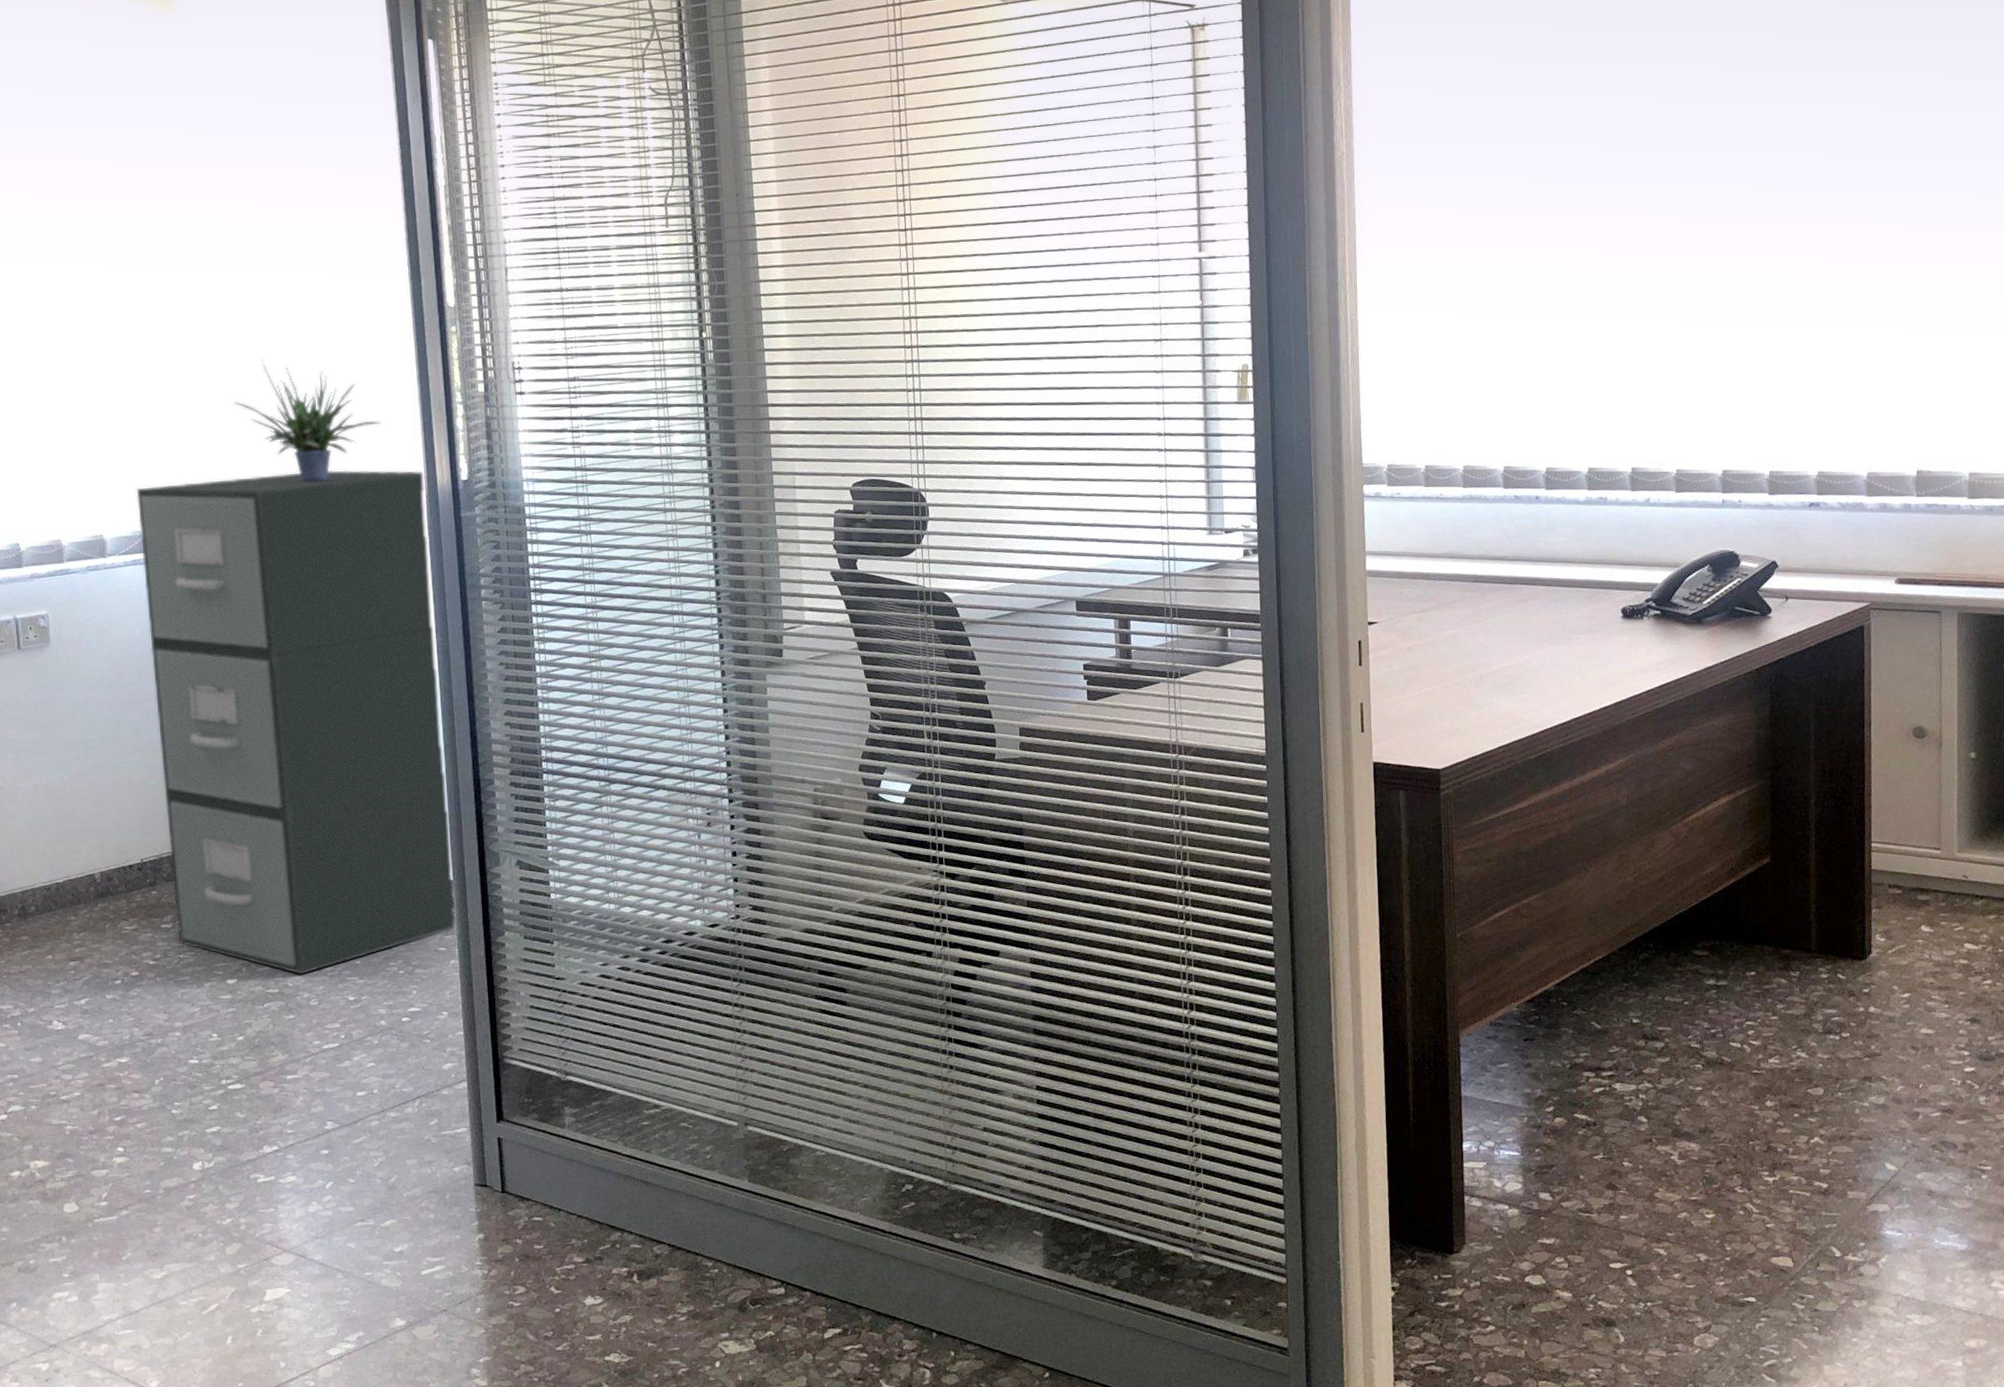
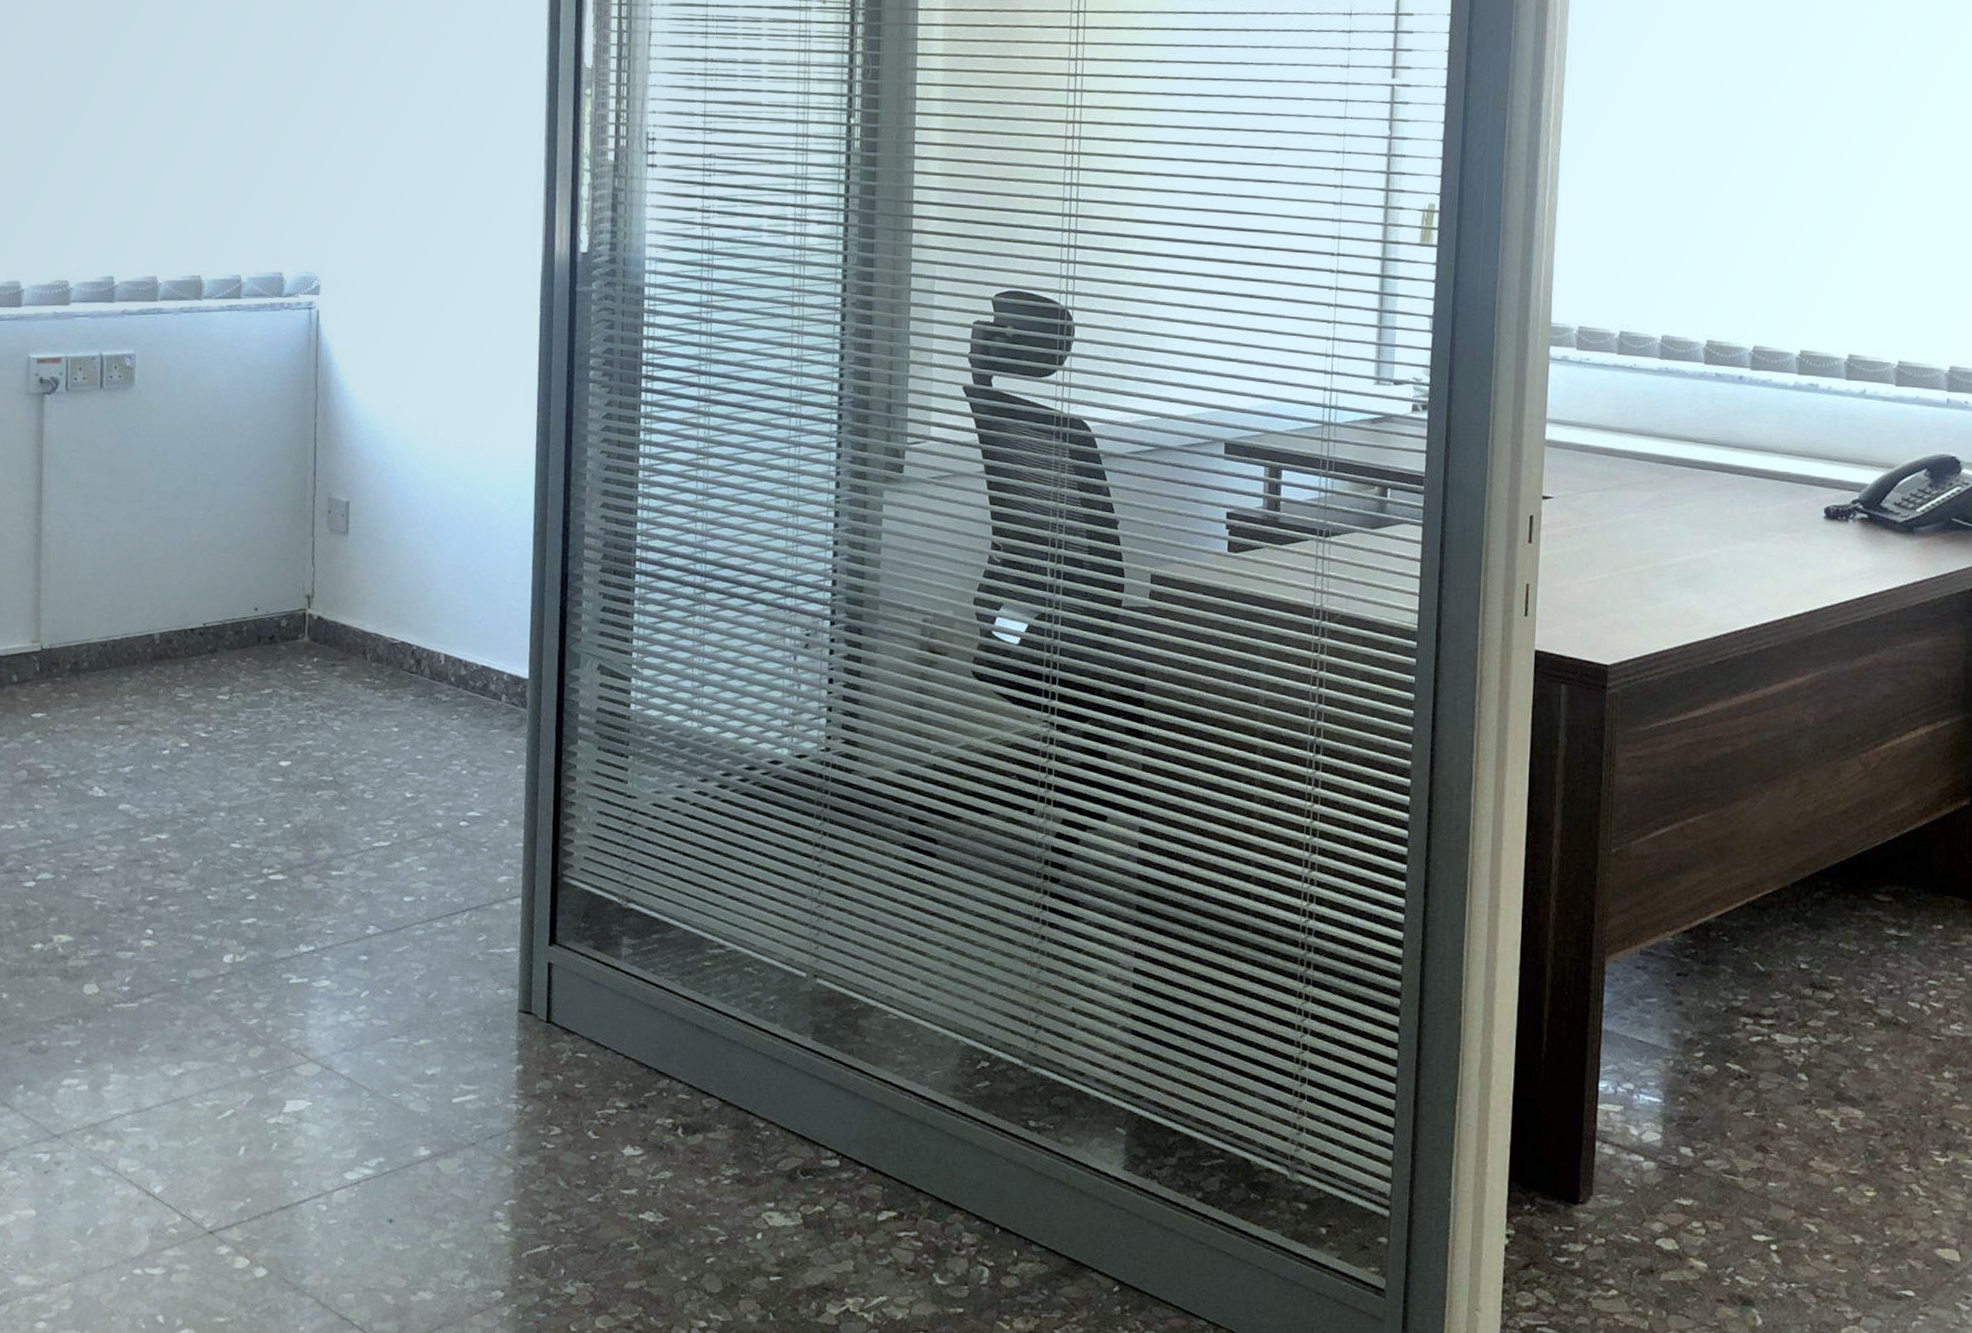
filing cabinet: present [136,470,455,975] -> none [233,228,541,765]
potted plant: present [233,359,381,482] -> none [350,106,503,240]

